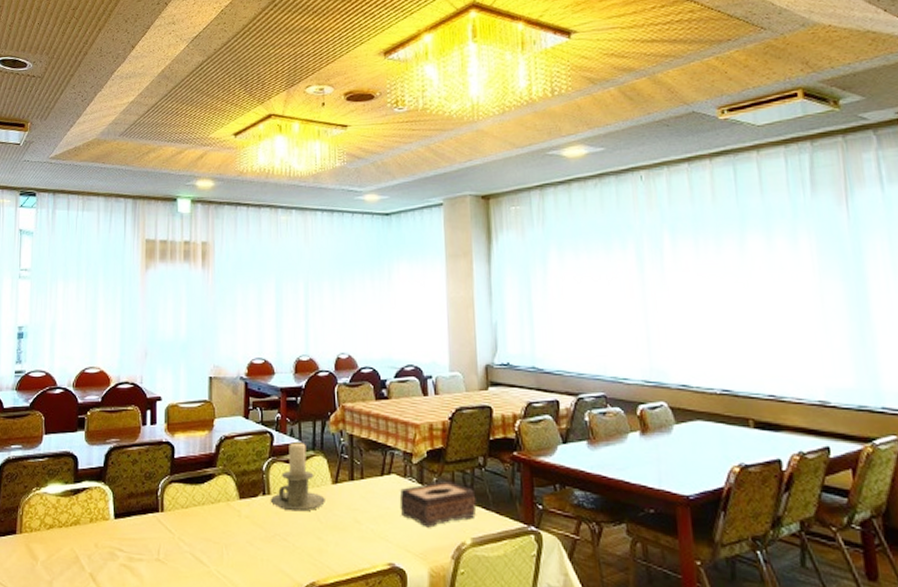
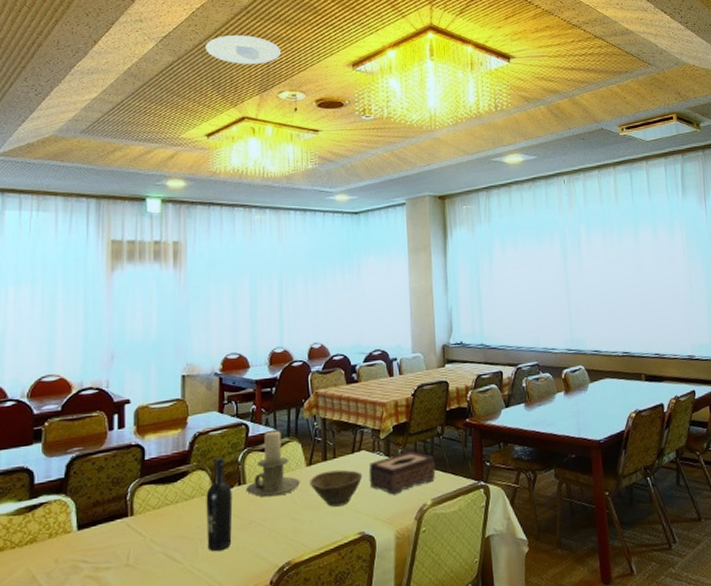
wine bottle: none [231,464,257,560] -> present [206,457,233,552]
recessed light: none [234,29,309,61] -> present [205,35,282,65]
bowl: none [336,492,393,532] -> present [310,469,363,507]

